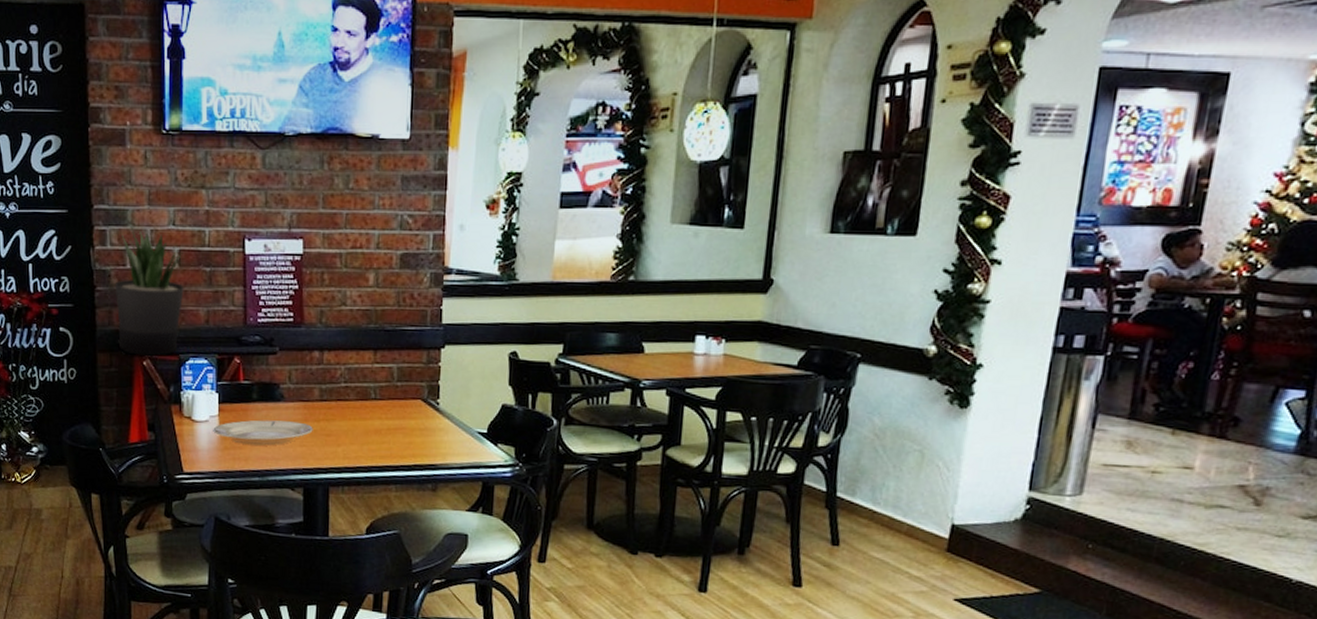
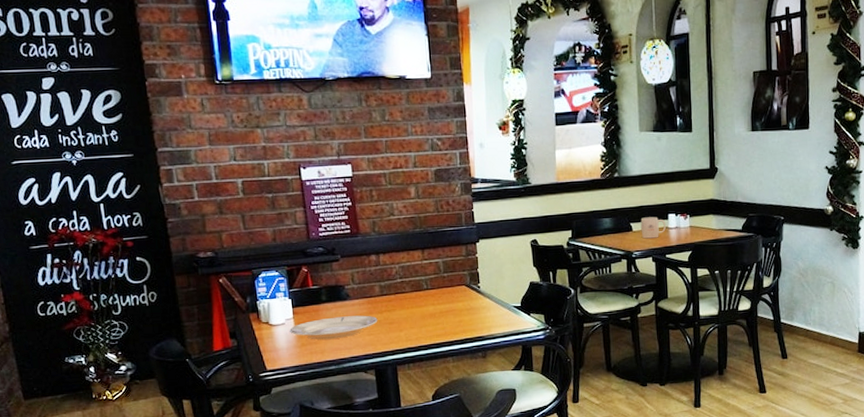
planter: present [115,223,184,356] -> none [185,162,250,274]
mug: none [655,336,692,366] -> present [640,216,667,239]

